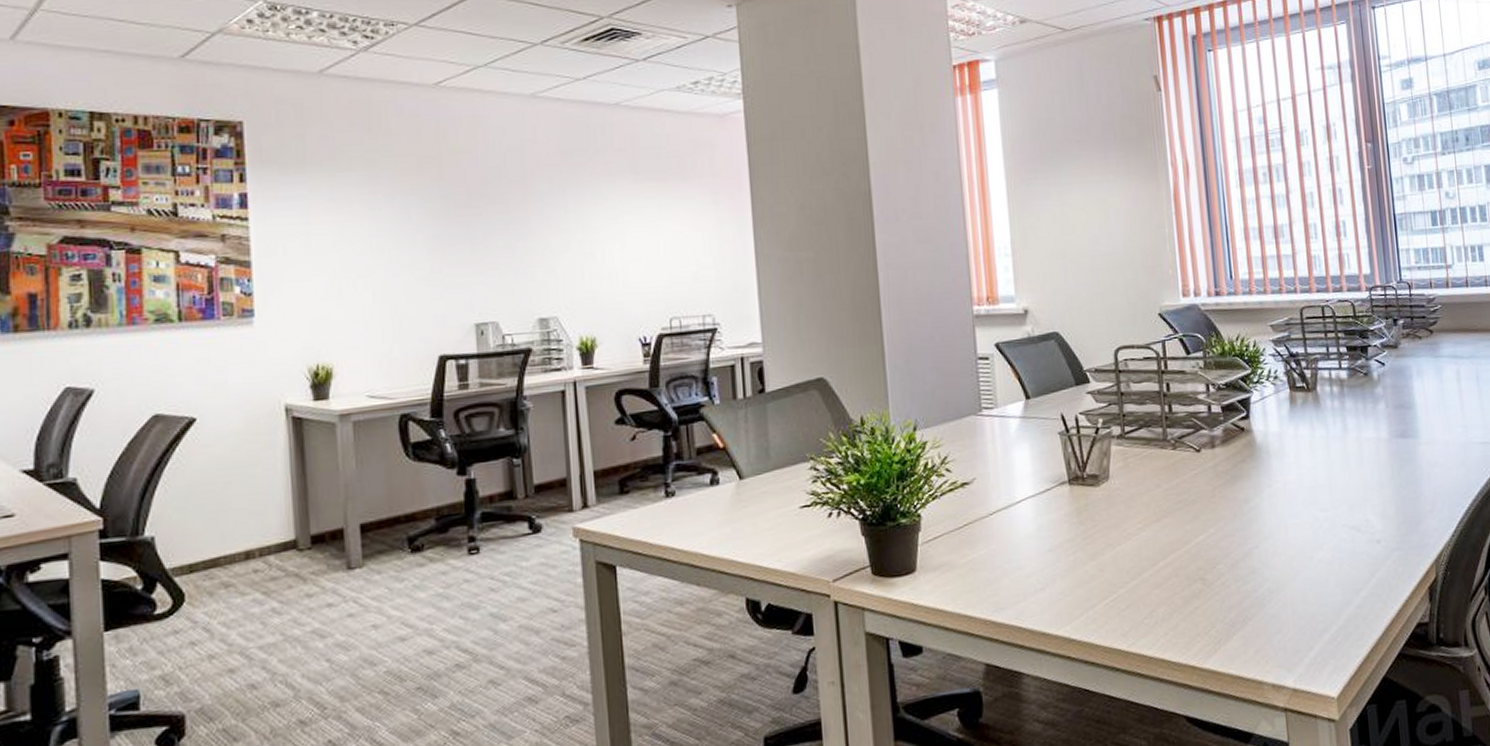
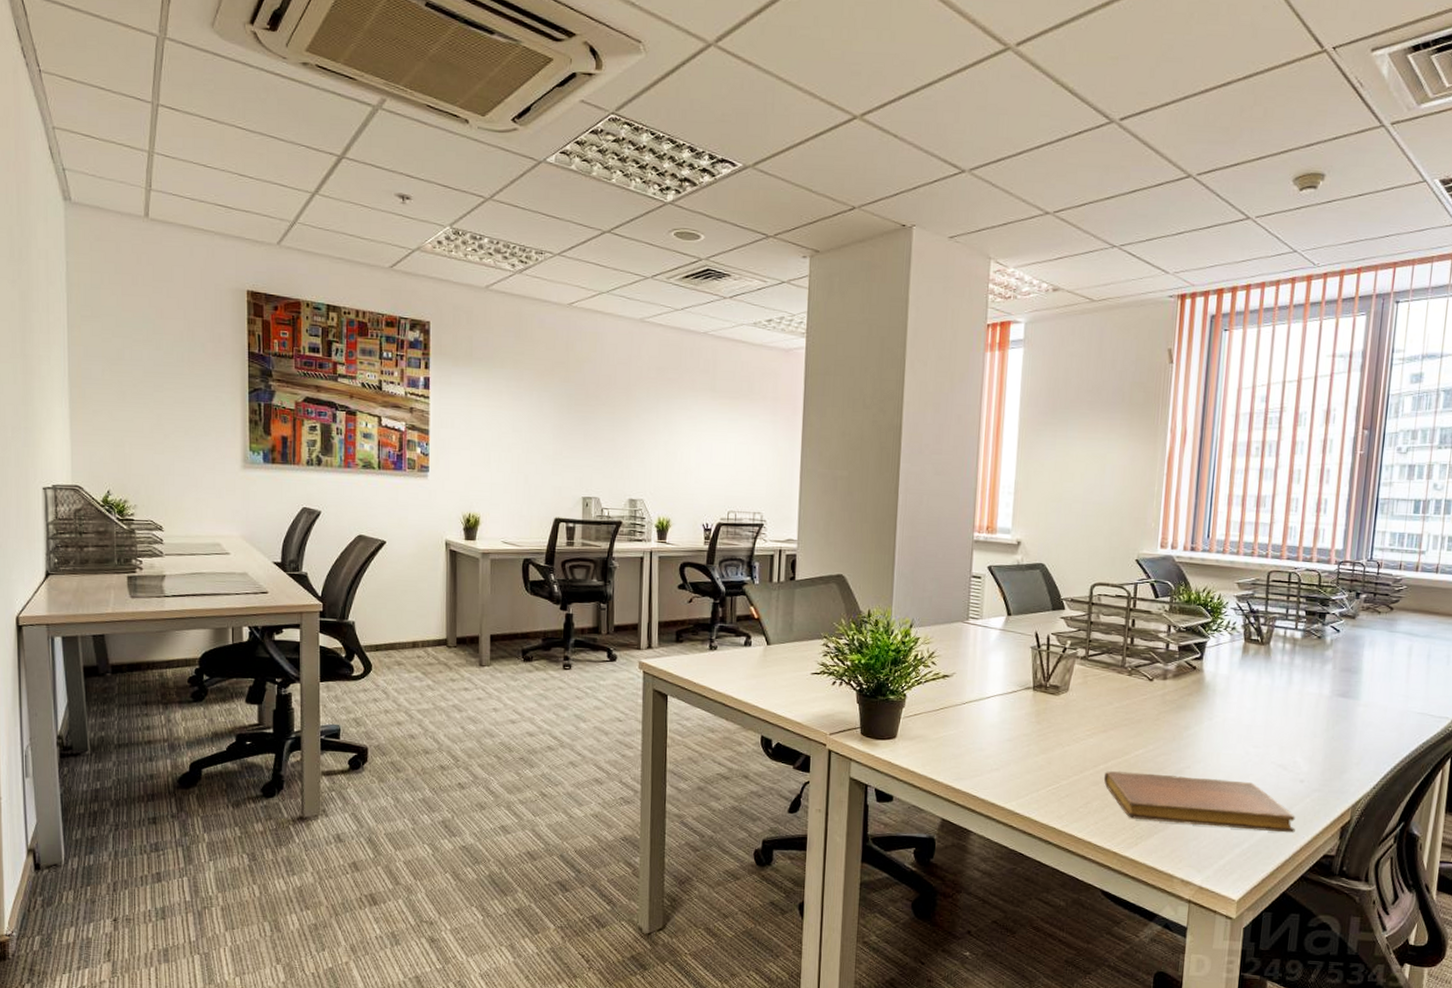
notebook: none [1166,553,1383,621] -> present [1104,771,1295,833]

